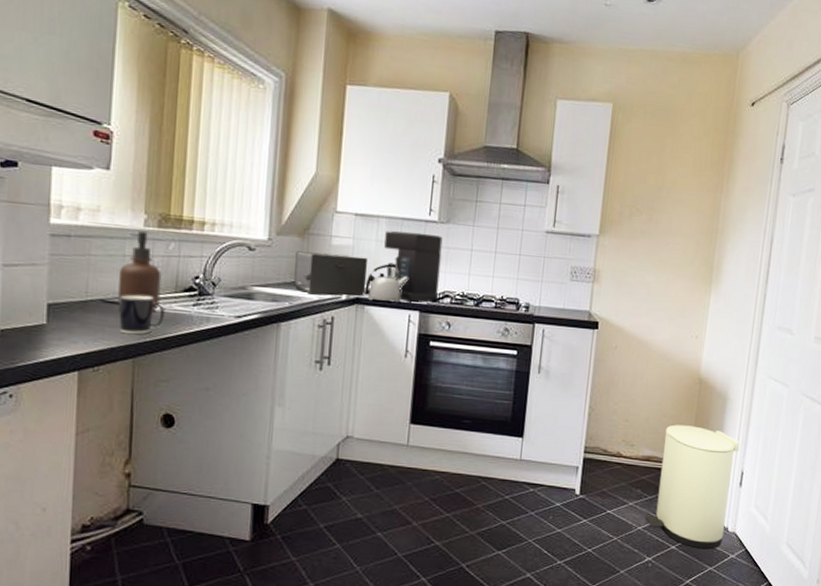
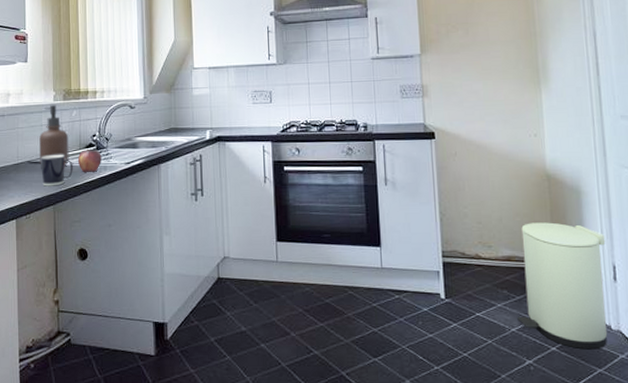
fruit: none [171,292,204,323] -> present [77,148,102,172]
toaster: present [293,251,367,296] -> none [166,101,224,138]
kettle: present [364,263,409,303] -> none [223,103,259,138]
coffee maker: present [384,231,443,302] -> none [235,75,285,134]

